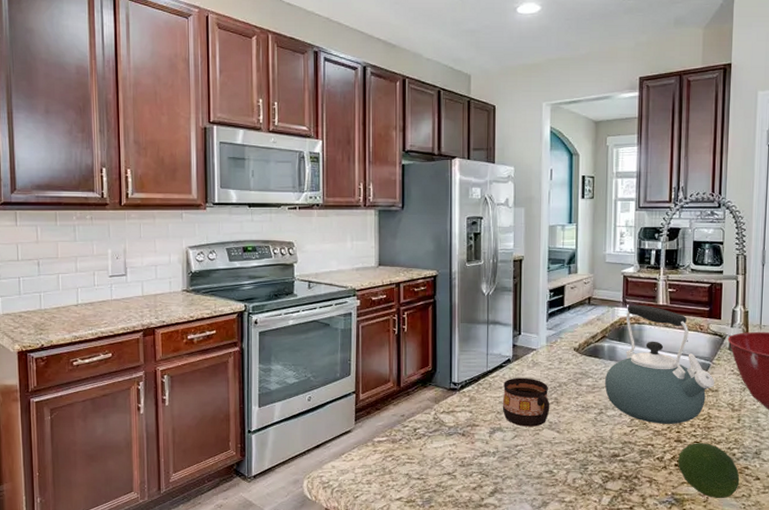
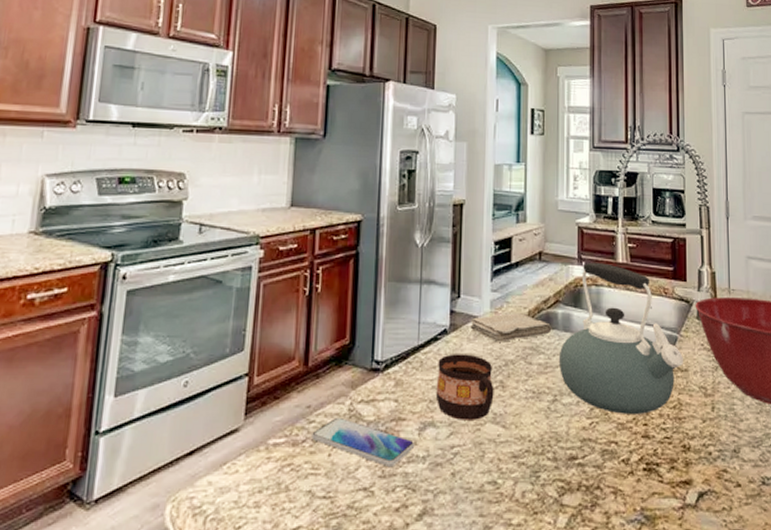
smartphone: none [406,423,487,459] -> present [311,417,415,466]
washcloth: none [529,346,599,369] -> present [470,313,552,342]
fruit: present [678,443,740,499] -> none [647,438,719,514]

